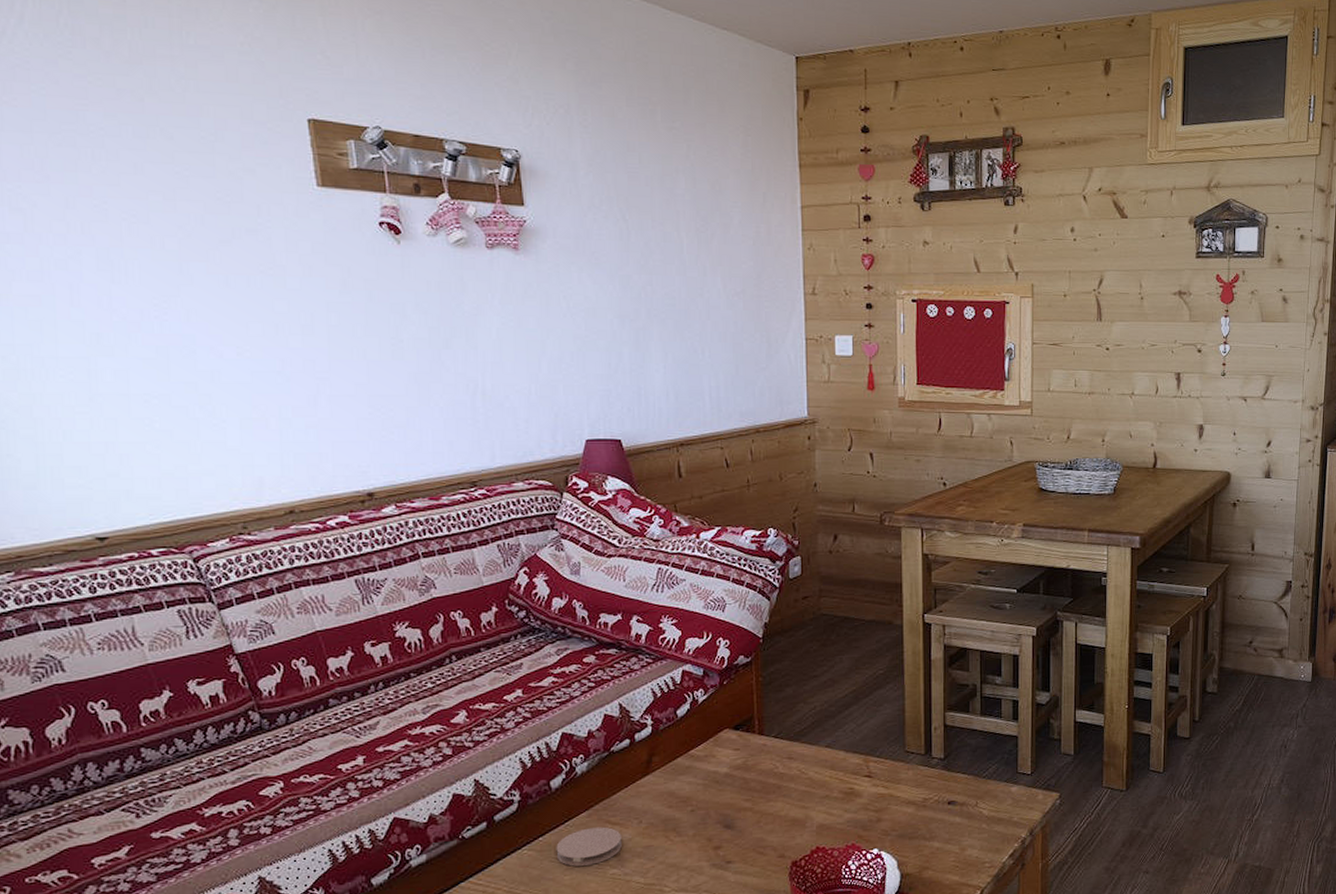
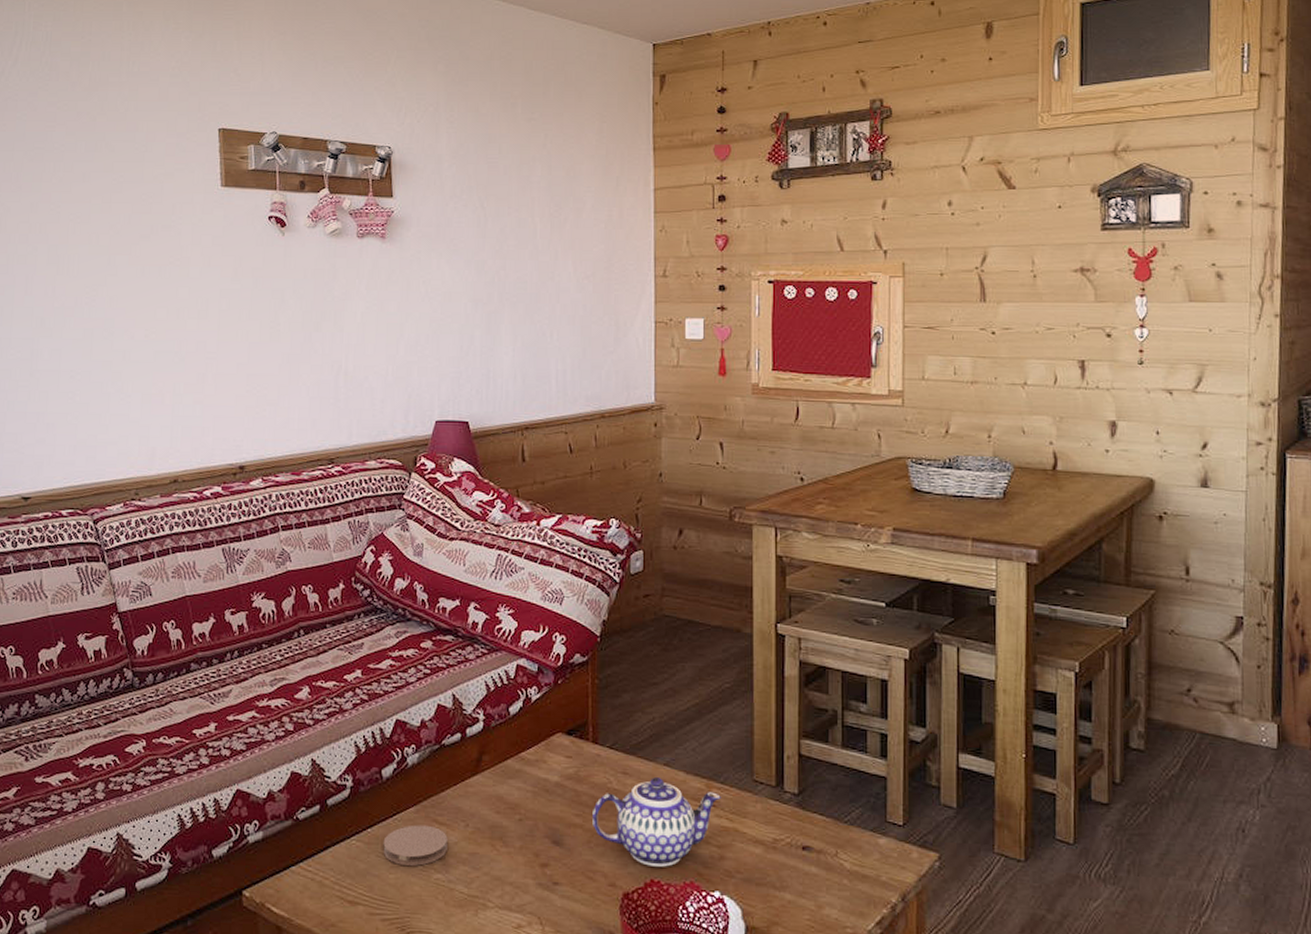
teapot: none [761,758,877,836] -> present [592,777,721,867]

